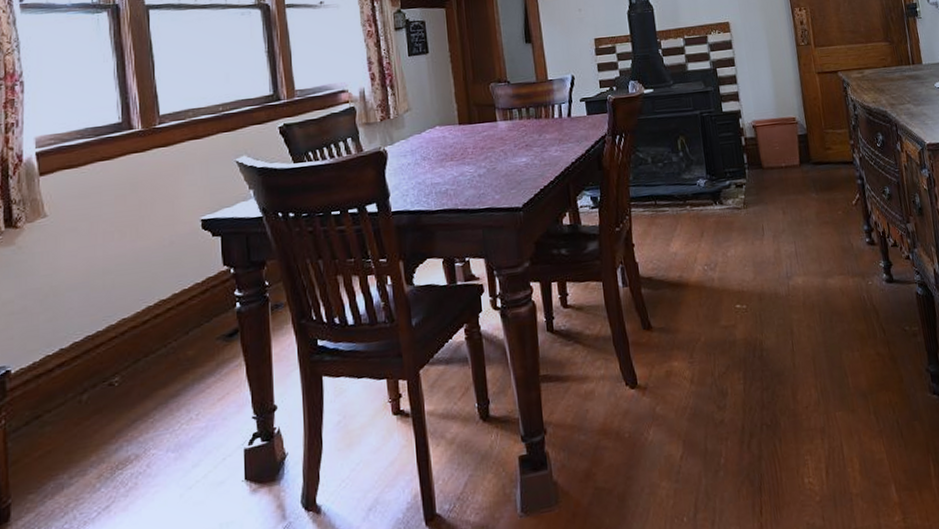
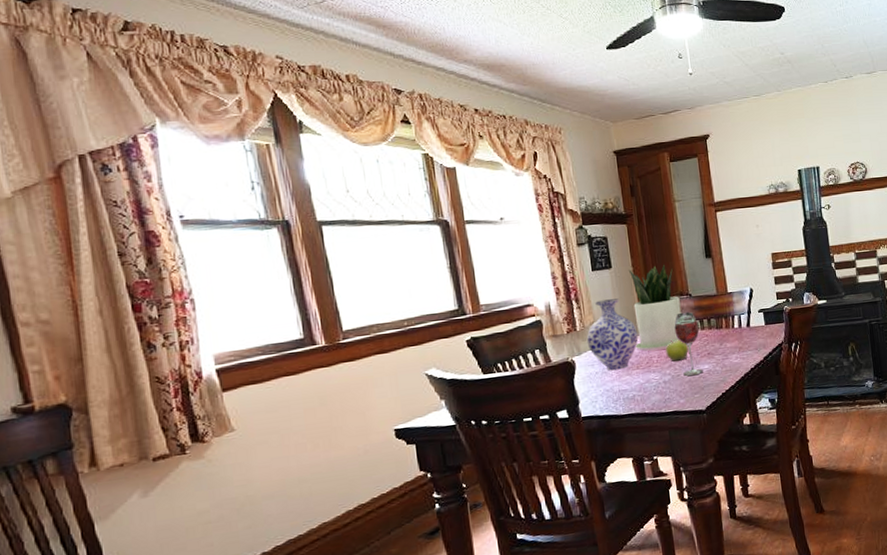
vase: none [400,85,454,162] -> present [586,298,639,371]
planter: none [445,49,499,142] -> present [628,264,681,352]
fruit: none [481,130,505,153] -> present [665,340,689,362]
wineglass: none [491,99,520,170] -> present [674,311,703,376]

